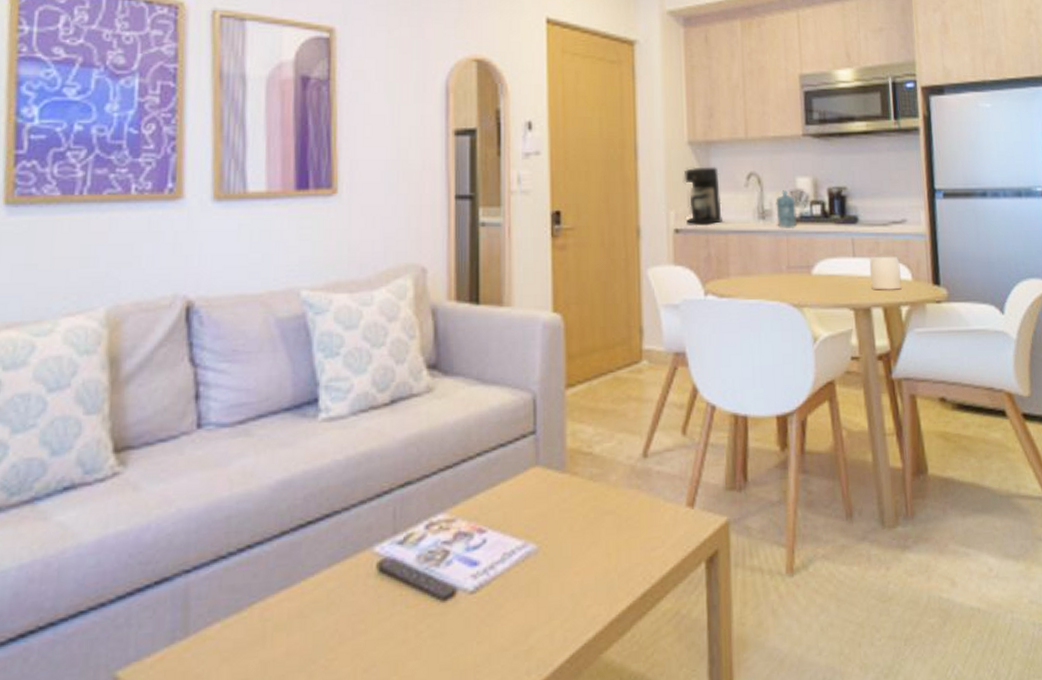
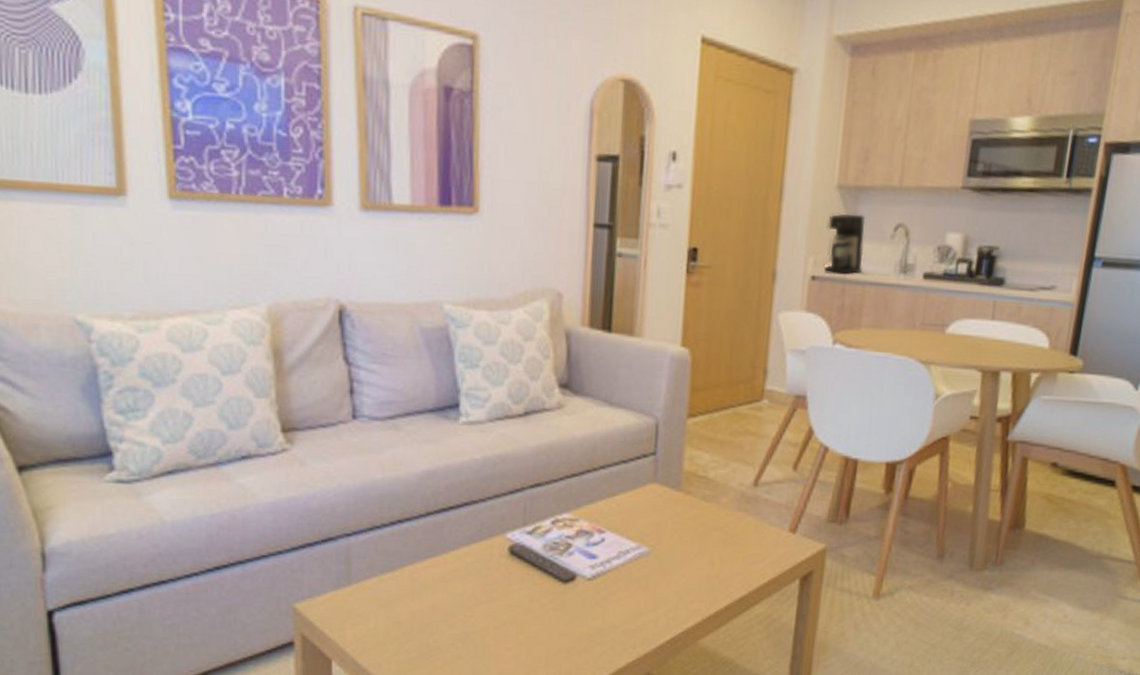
canister: present [776,190,798,229] -> none [919,245,942,285]
mug: present [869,256,902,290] -> none [1005,321,1040,357]

